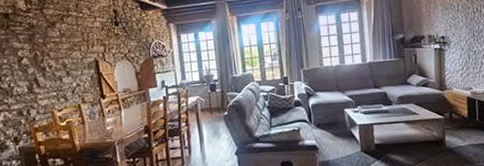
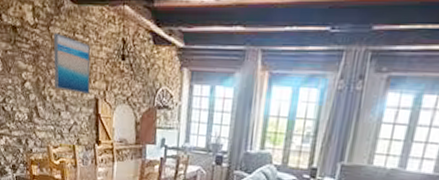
wall art: none [48,13,89,60] -> present [53,32,91,94]

